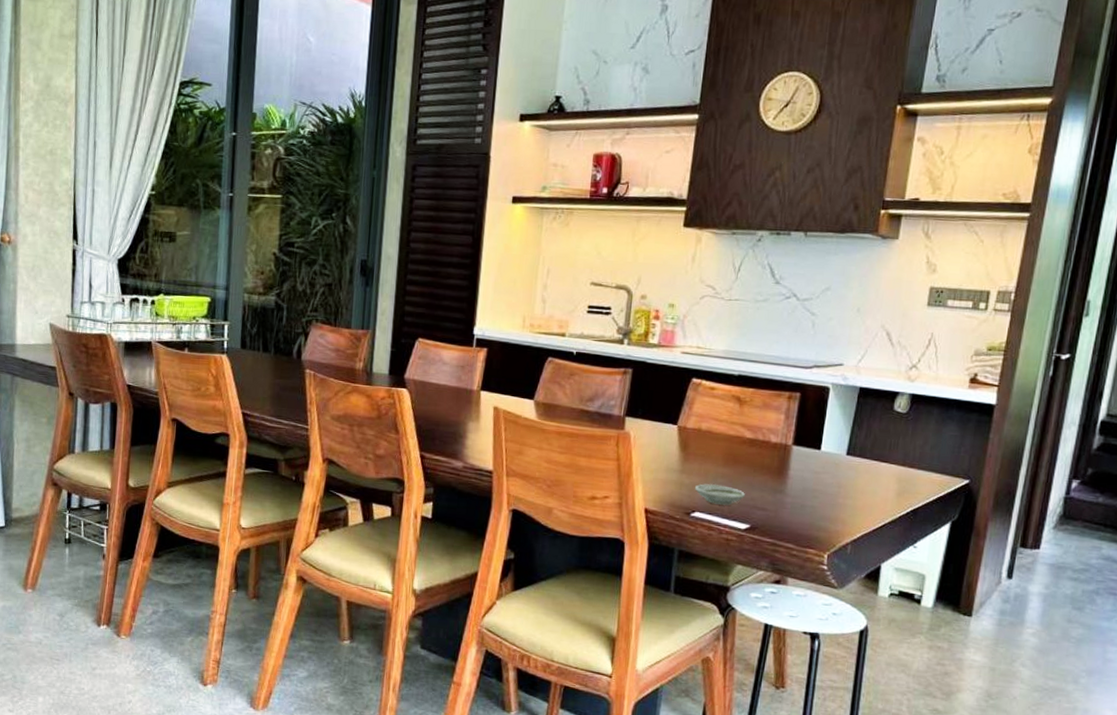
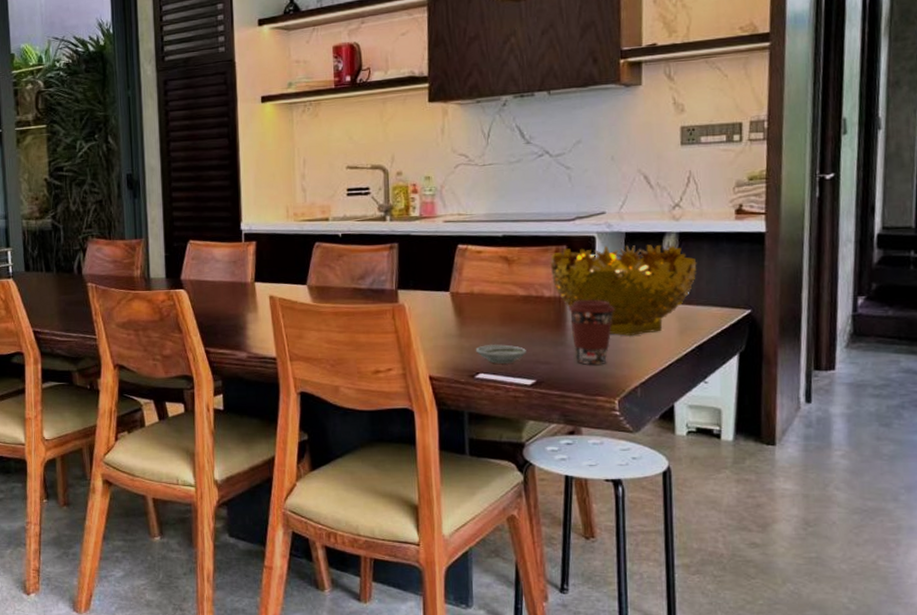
decorative bowl: none [780,396,925,492] -> present [550,245,697,336]
coffee cup: none [792,449,838,518] -> present [568,299,615,366]

